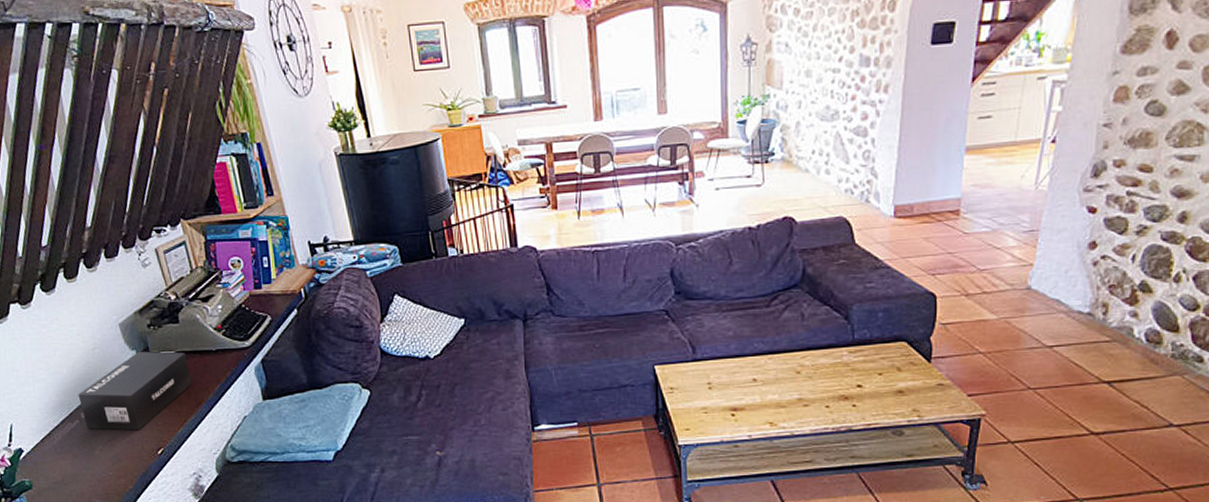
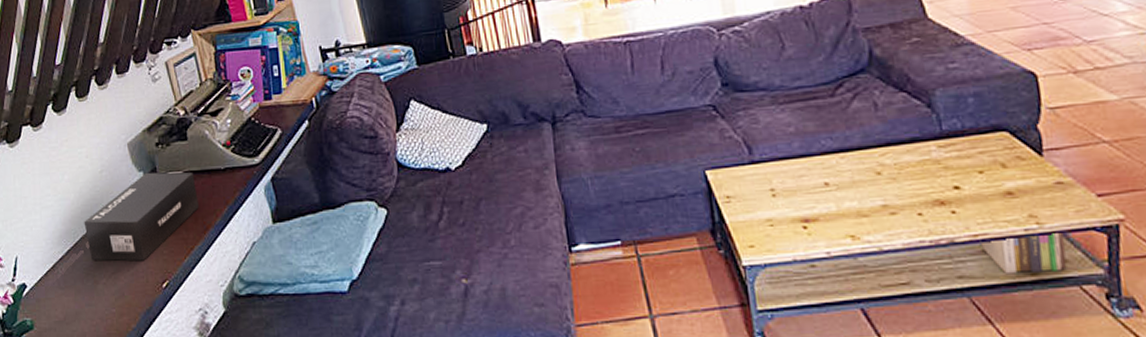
books: none [873,424,938,456] -> present [982,233,1067,275]

